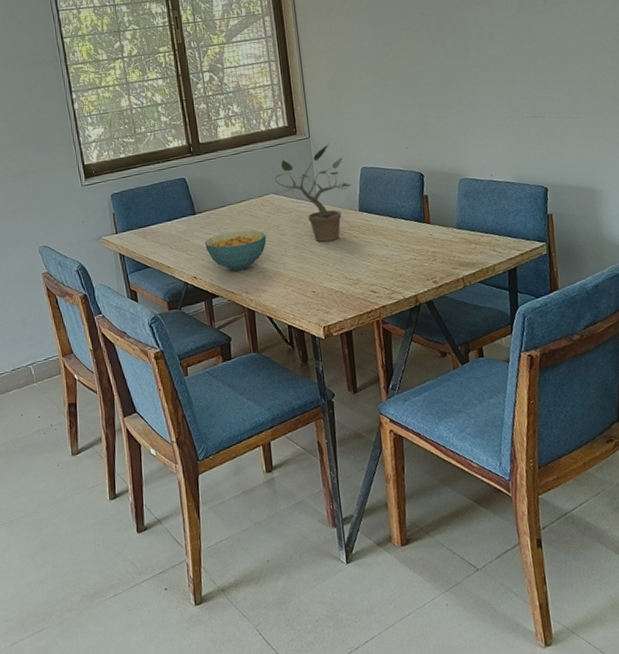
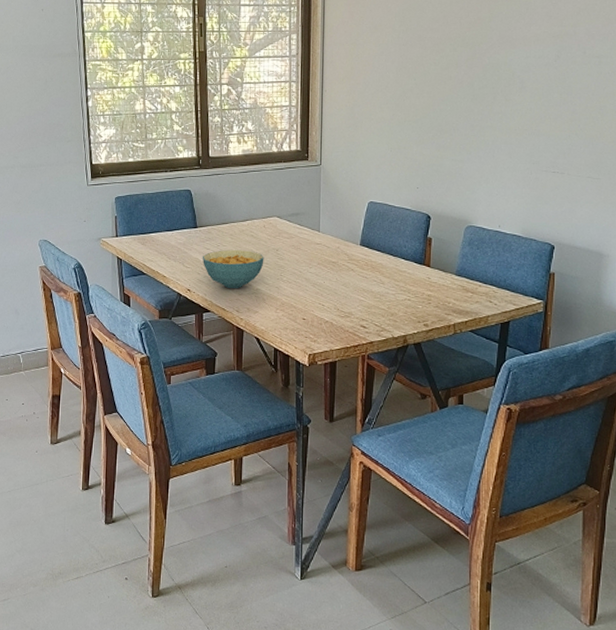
potted plant: present [274,144,352,243] -> none [280,174,356,272]

